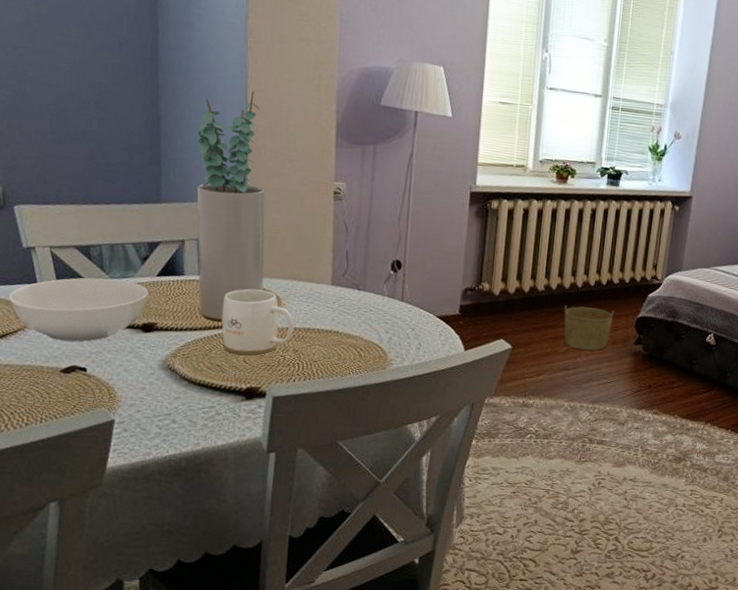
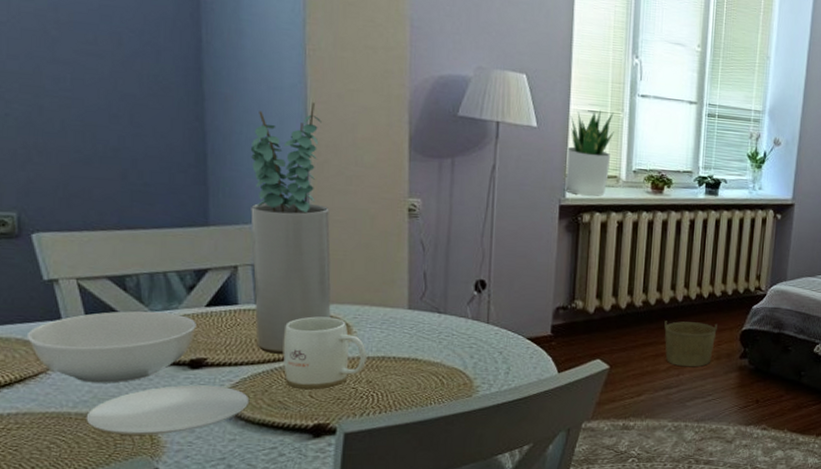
plate: none [55,346,192,390] -> present [86,385,250,435]
planter: none [475,102,523,185] -> present [564,110,614,197]

